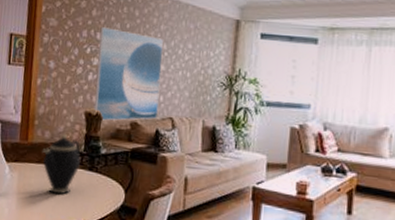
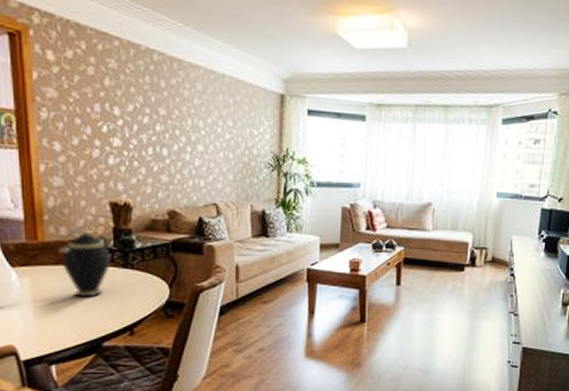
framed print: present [94,27,164,121] -> none [117,100,200,211]

